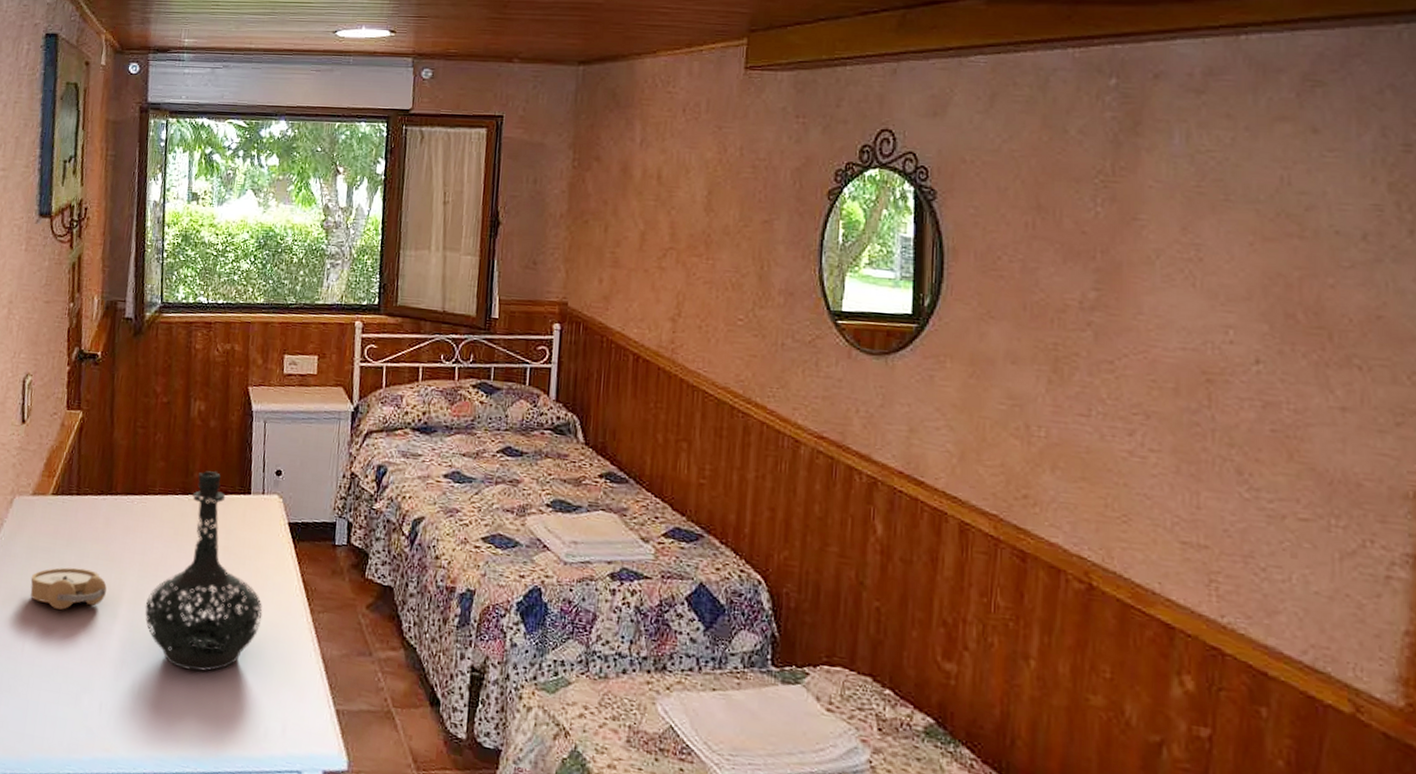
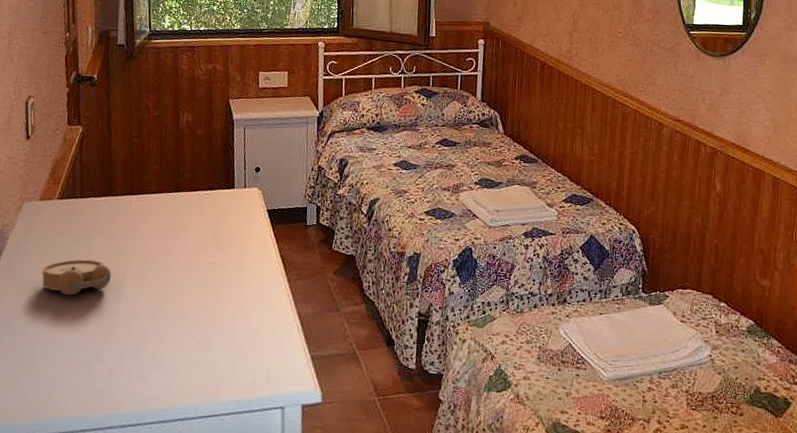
bottle: present [145,471,263,671] -> none [146,171,248,336]

